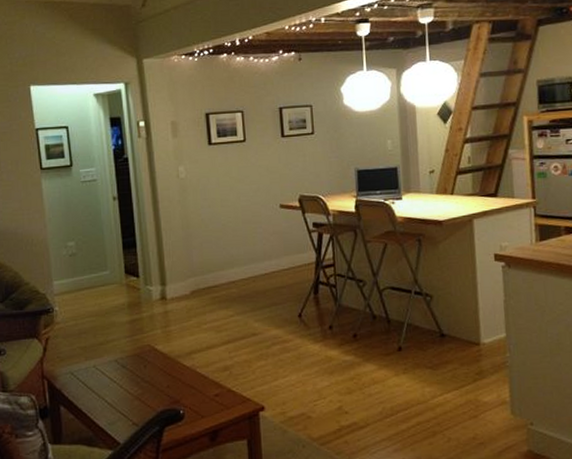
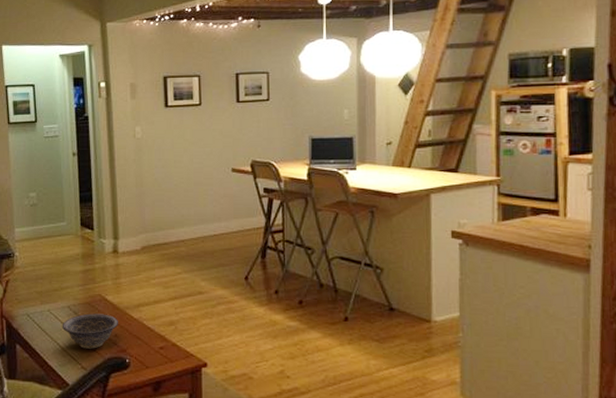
decorative bowl: none [109,365,170,404] -> present [62,313,118,349]

